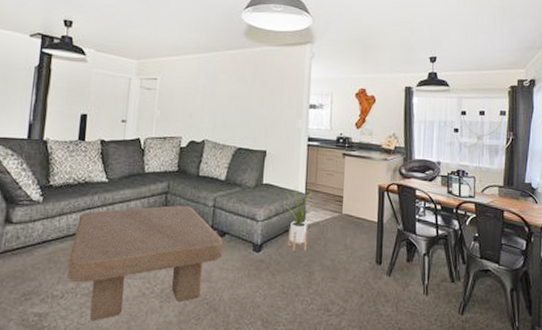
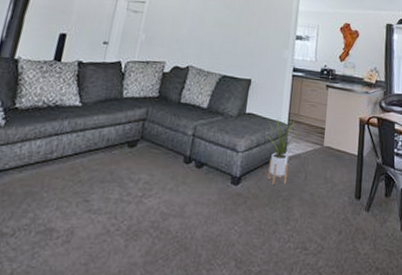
coffee table: present [67,205,223,321] -> none [22,133,200,263]

